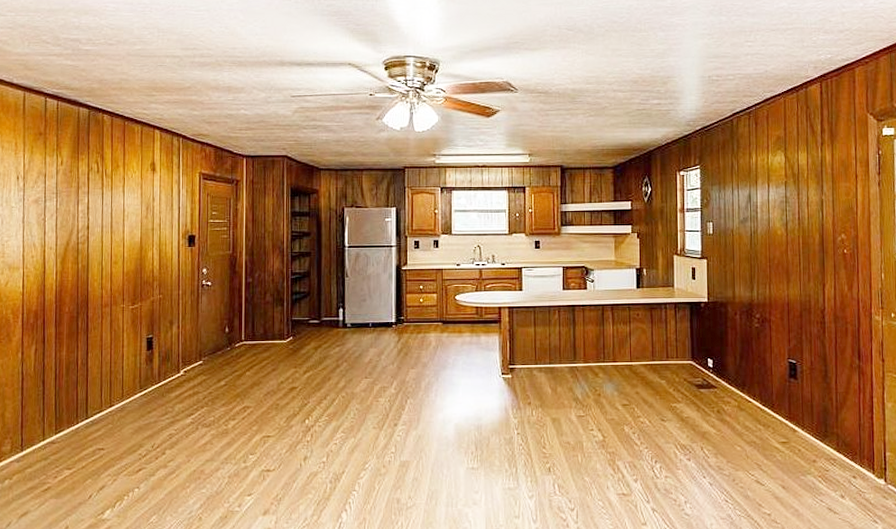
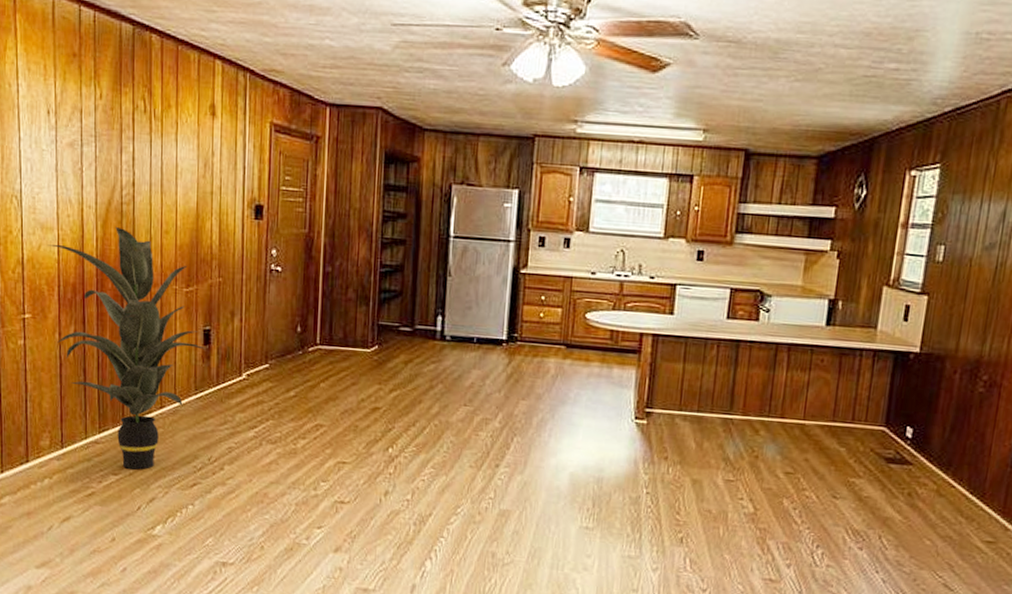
indoor plant: none [14,261,149,463] -> present [47,226,206,470]

